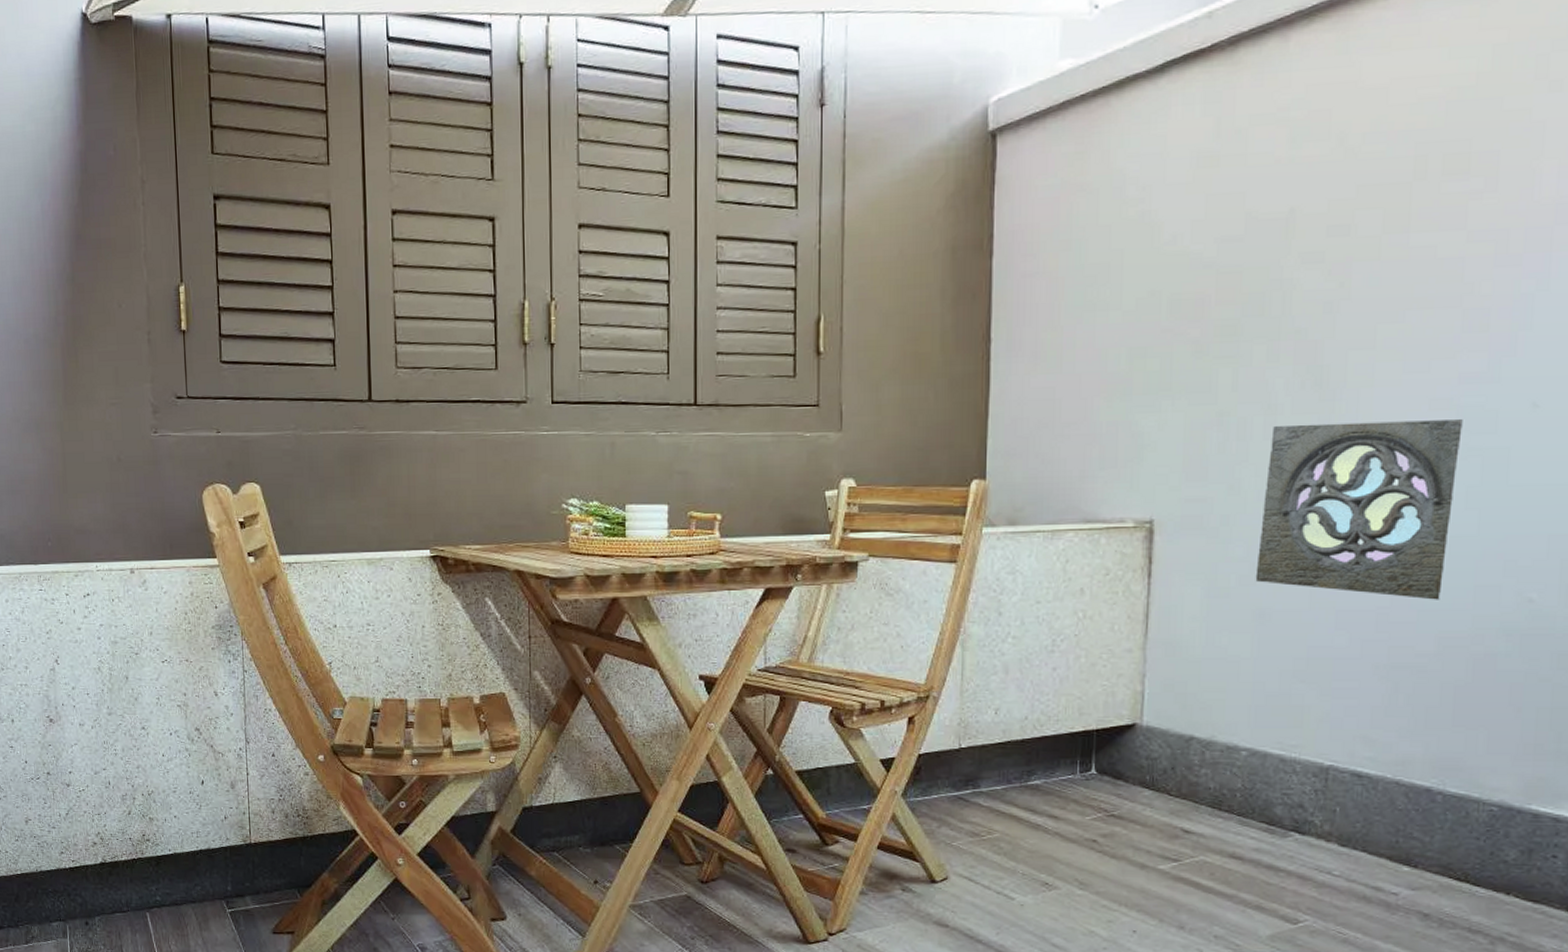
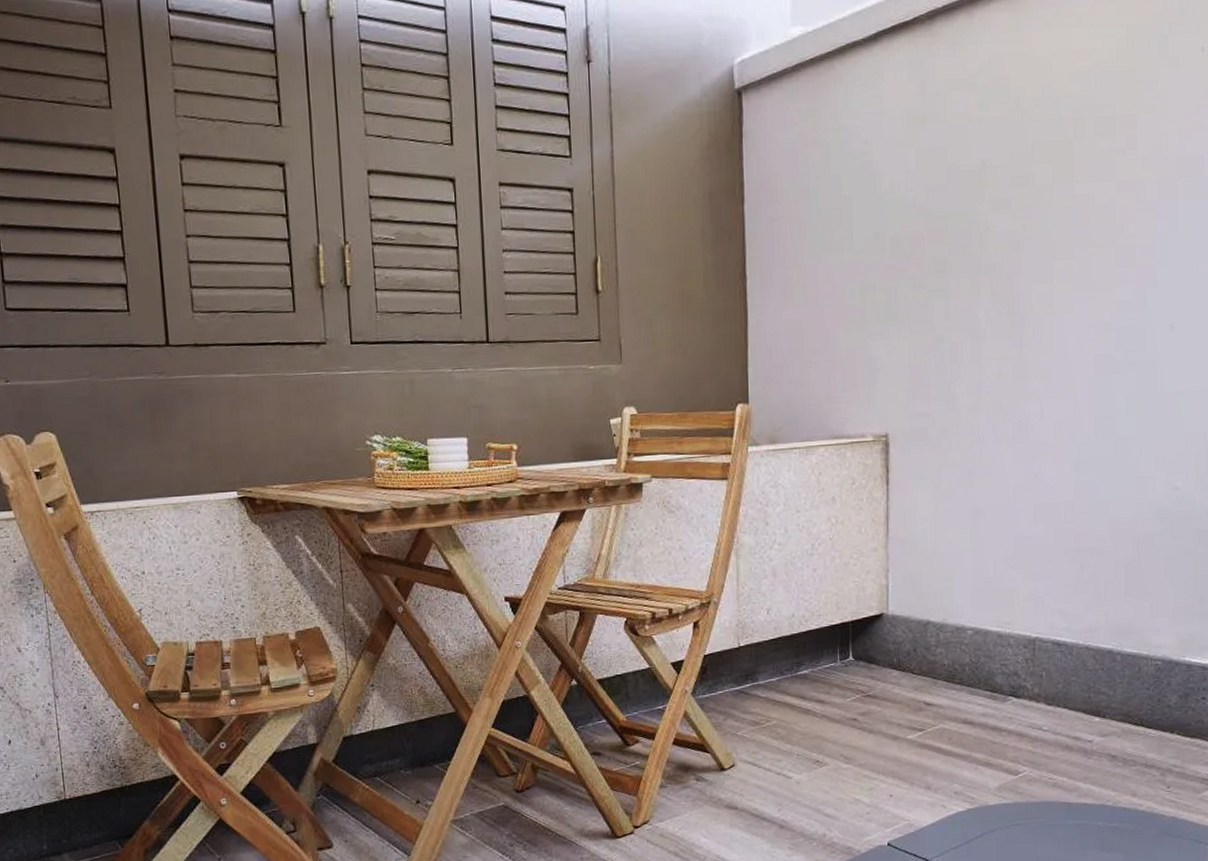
wall ornament: present [1255,419,1463,600] -> none [971,340,1120,492]

